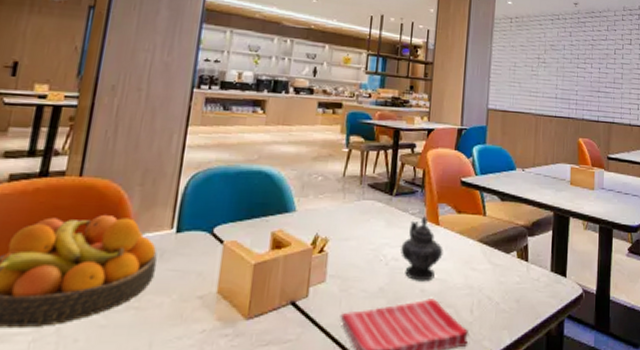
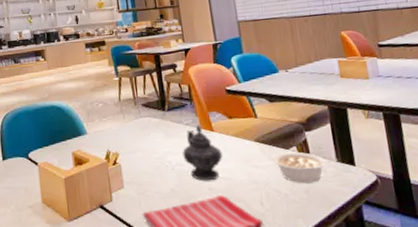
legume: none [491,257,552,292] -> present [272,152,338,184]

